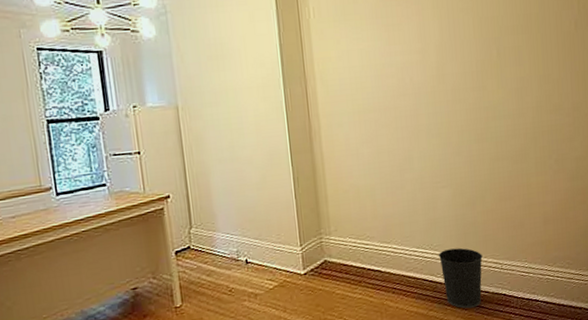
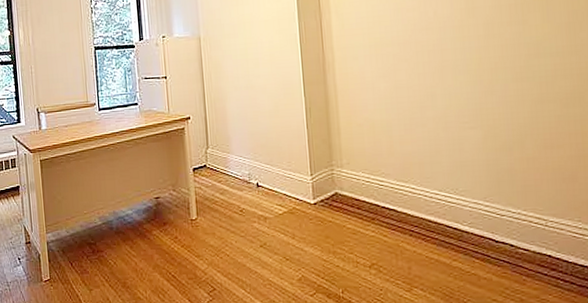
wastebasket: present [439,247,483,309] -> none [465,196,521,266]

